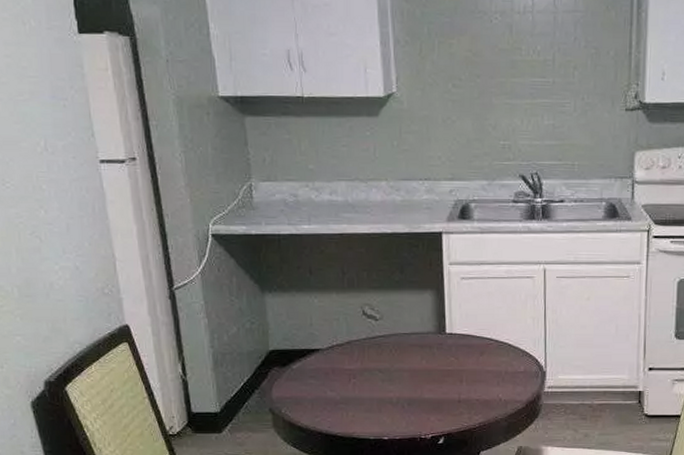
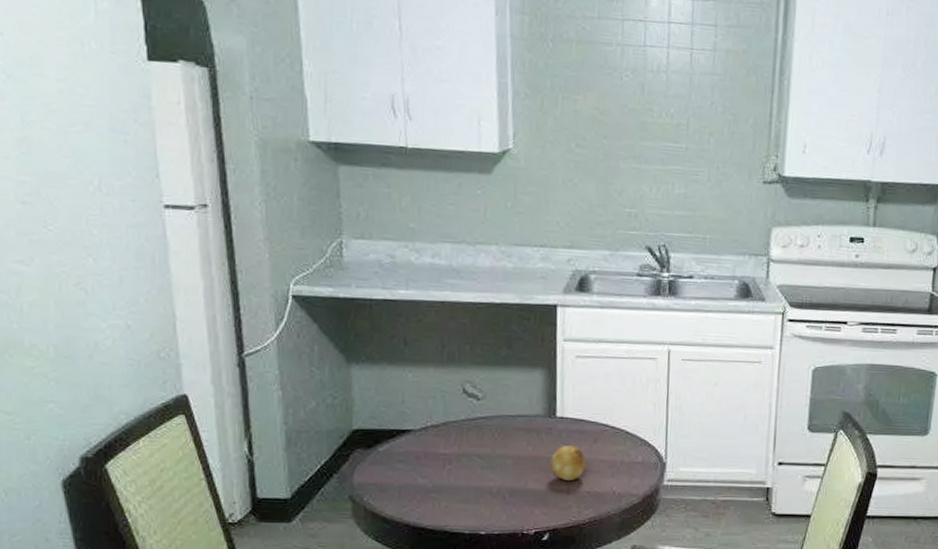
fruit: none [442,359,474,390] -> present [550,446,586,480]

